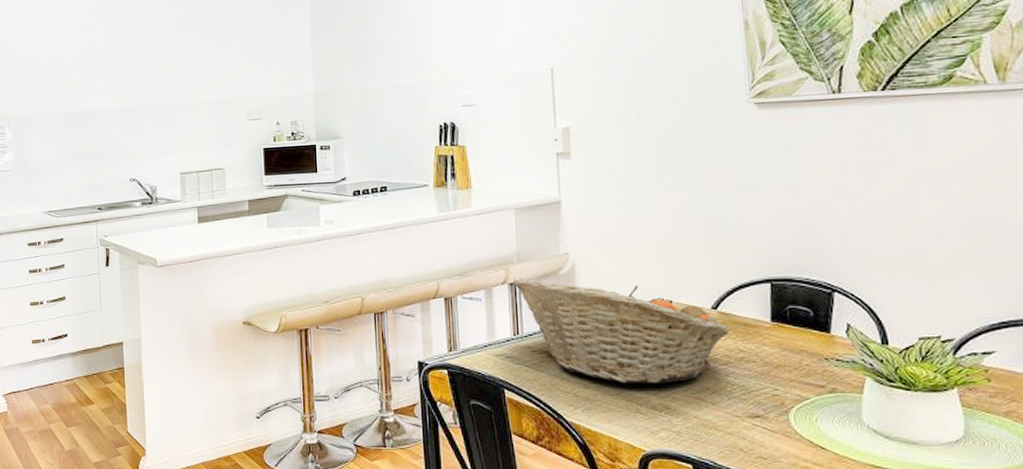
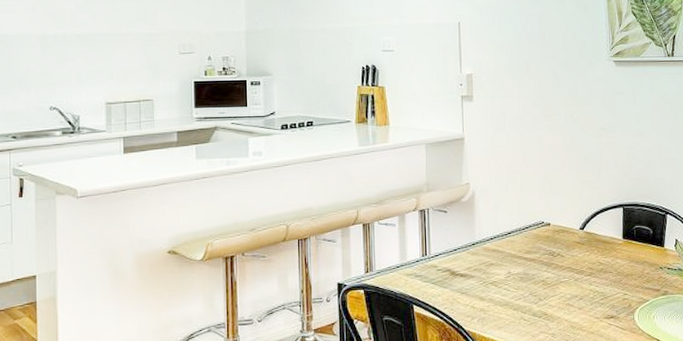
fruit basket: present [513,278,730,383] -> none [423,205,593,295]

